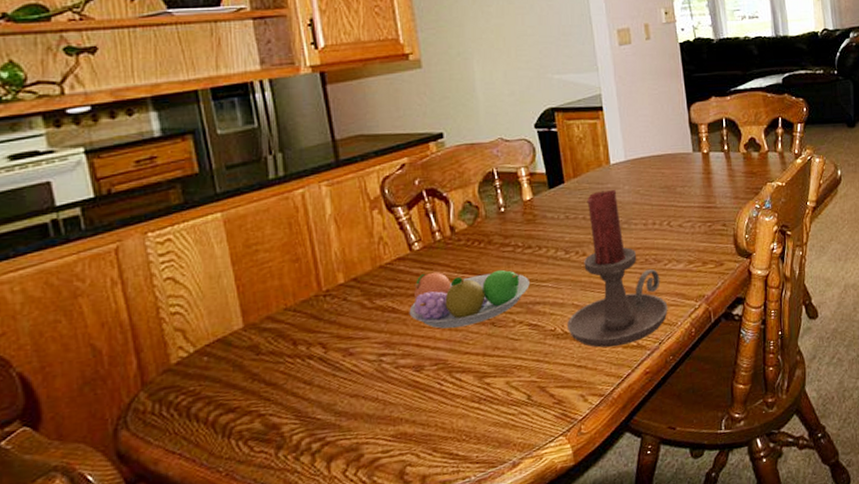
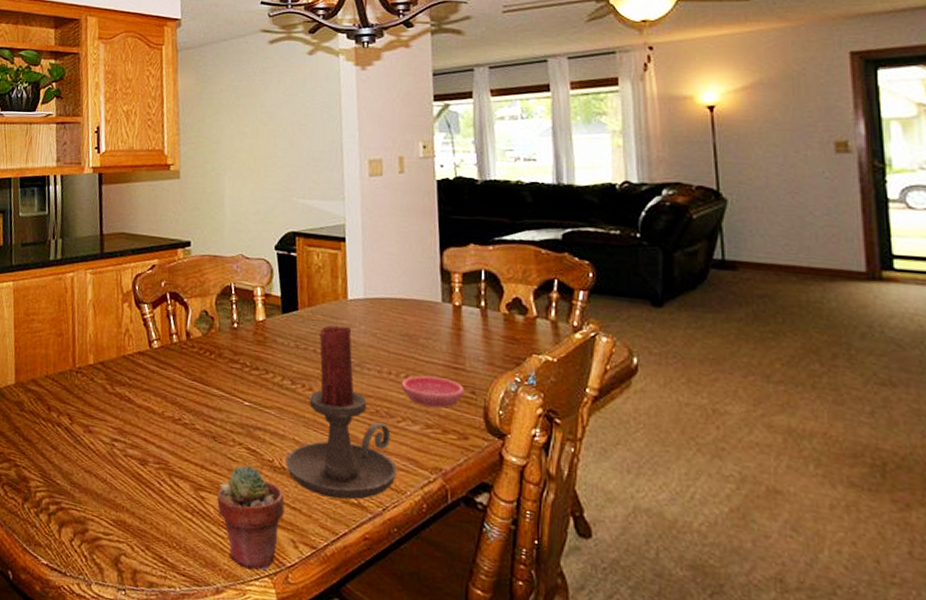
fruit bowl: present [409,269,530,329] -> none [141,371,253,434]
potted succulent: none [503,340,571,436] -> present [217,465,285,571]
saucer: none [664,217,717,246] -> present [401,375,465,408]

